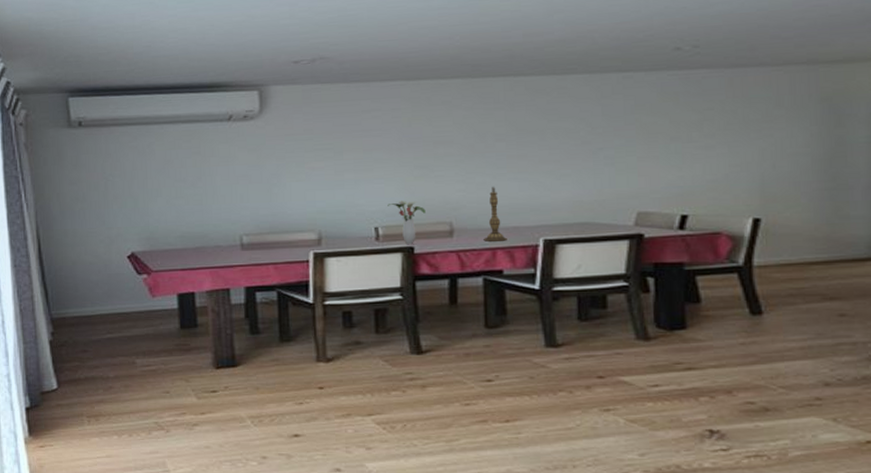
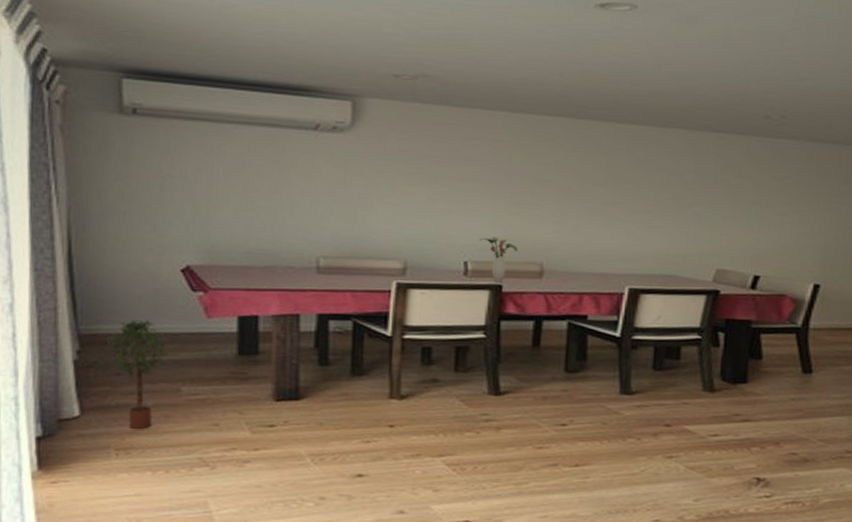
potted tree: none [73,302,123,398] -> present [106,319,168,429]
candlestick: present [483,186,507,242] -> none [572,230,595,287]

